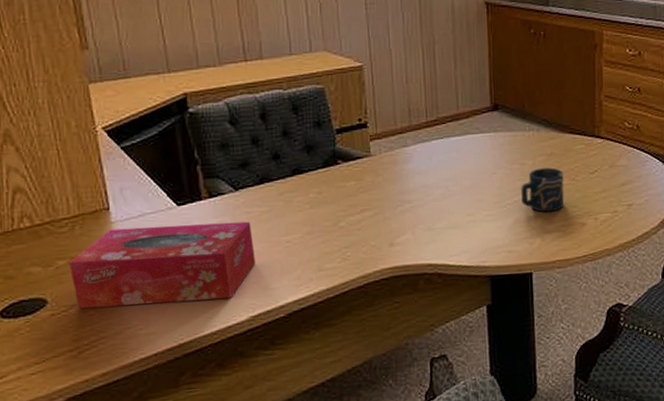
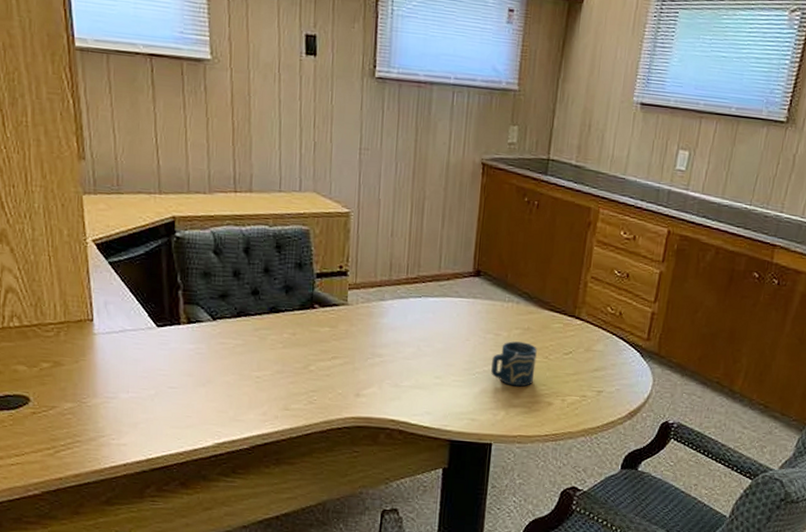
tissue box: present [68,221,256,309] -> none [51,340,226,423]

